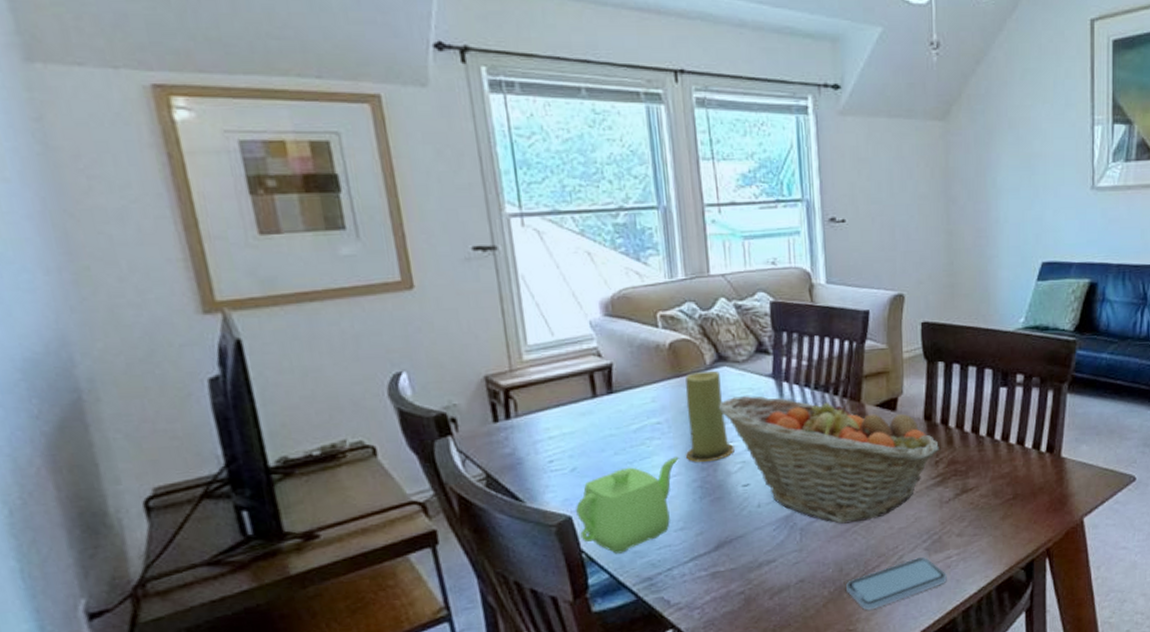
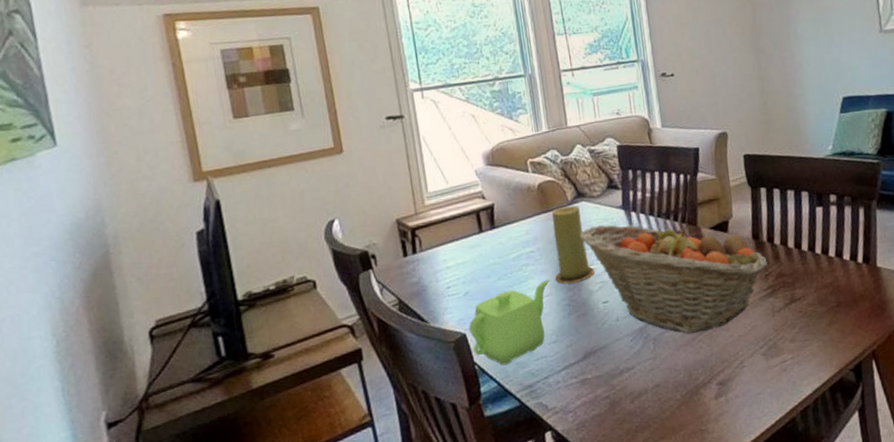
smartphone: present [846,556,947,611] -> none [696,361,784,412]

